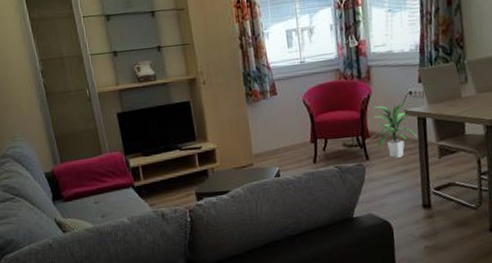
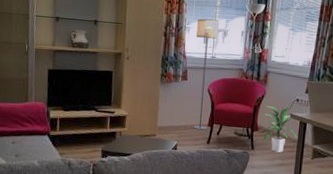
floor lamp: none [275,17,310,149] -> present [193,18,219,130]

